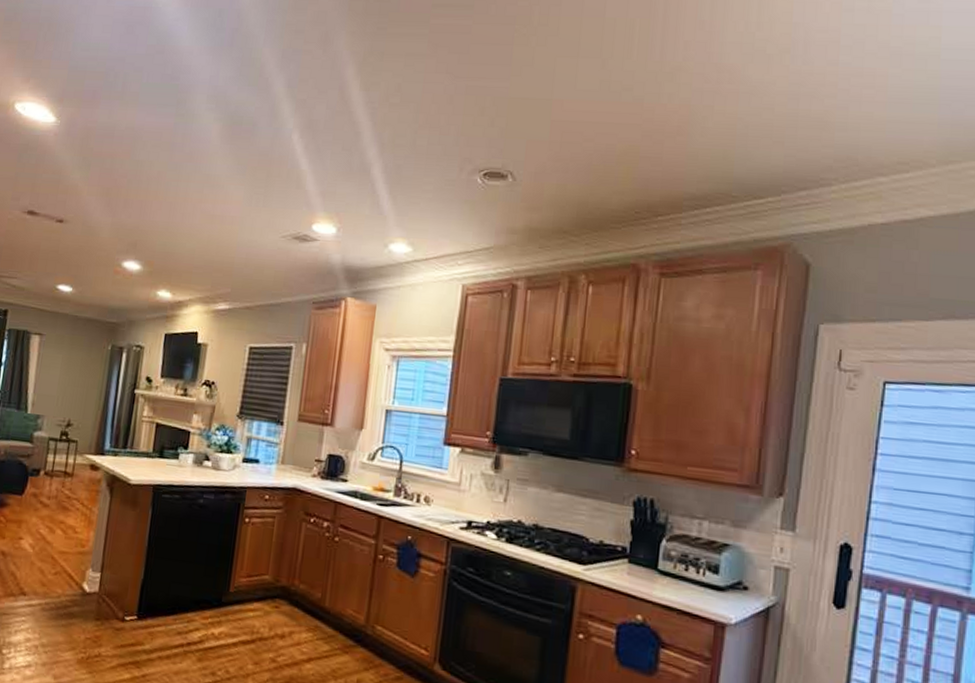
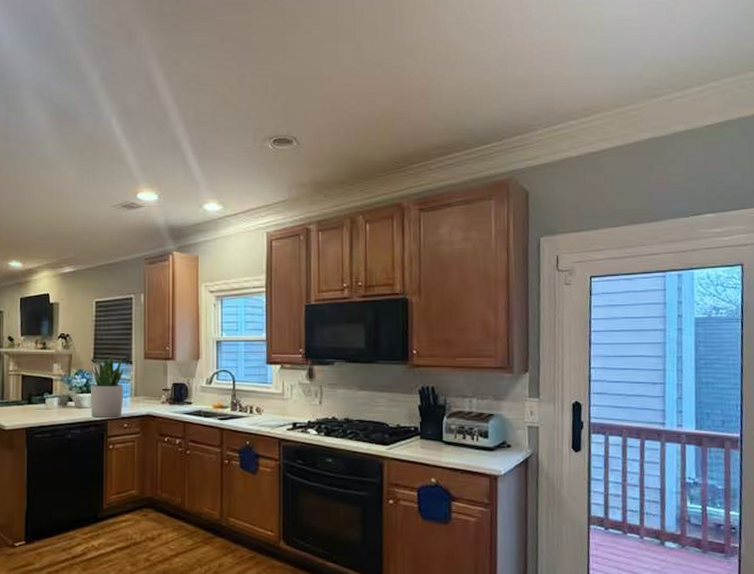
planter: none [228,411,275,486] -> present [91,354,124,417]

